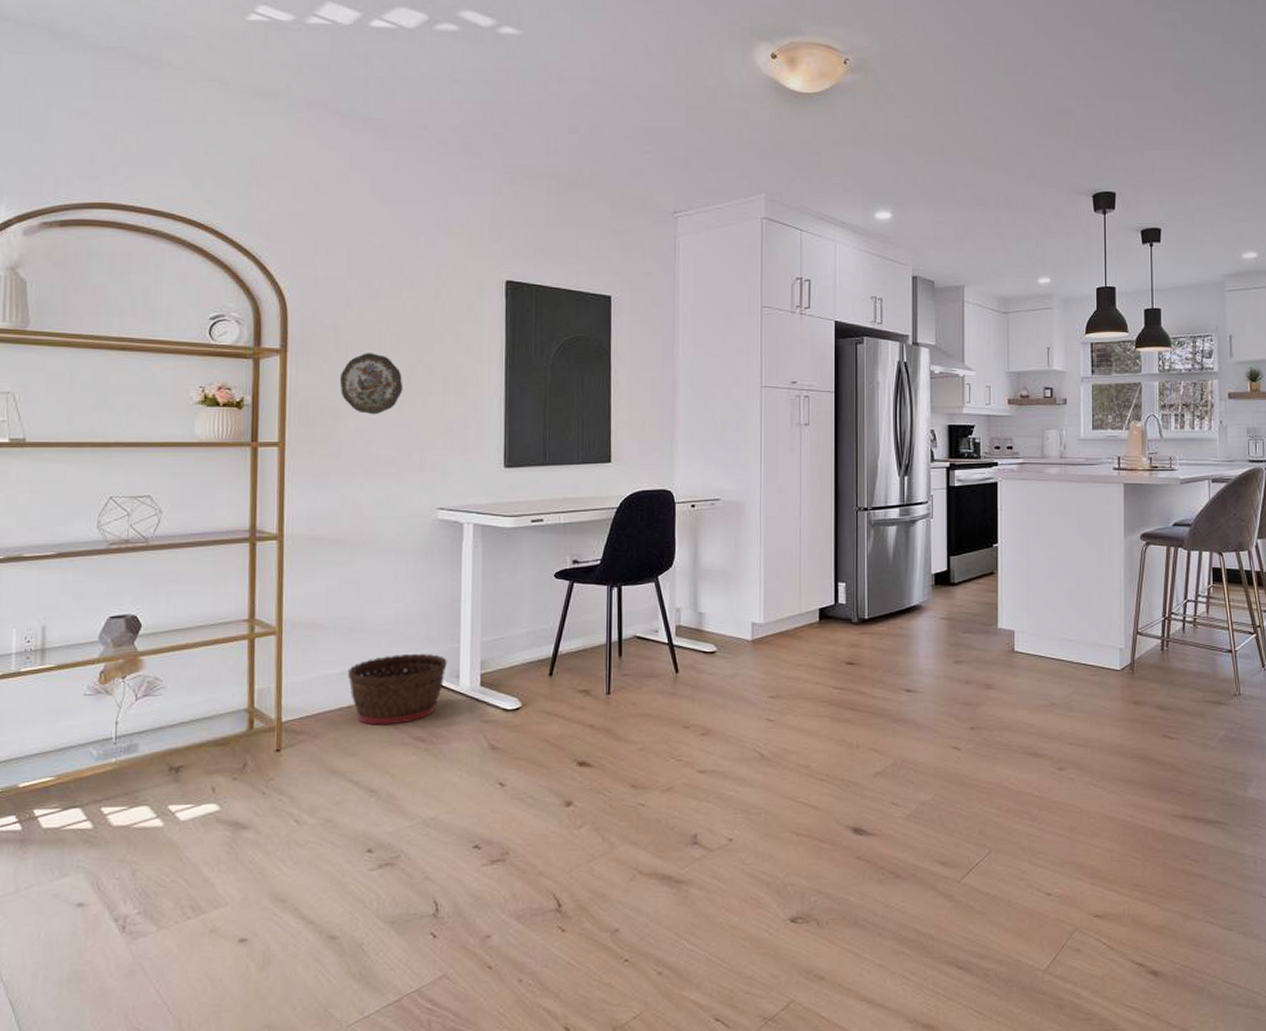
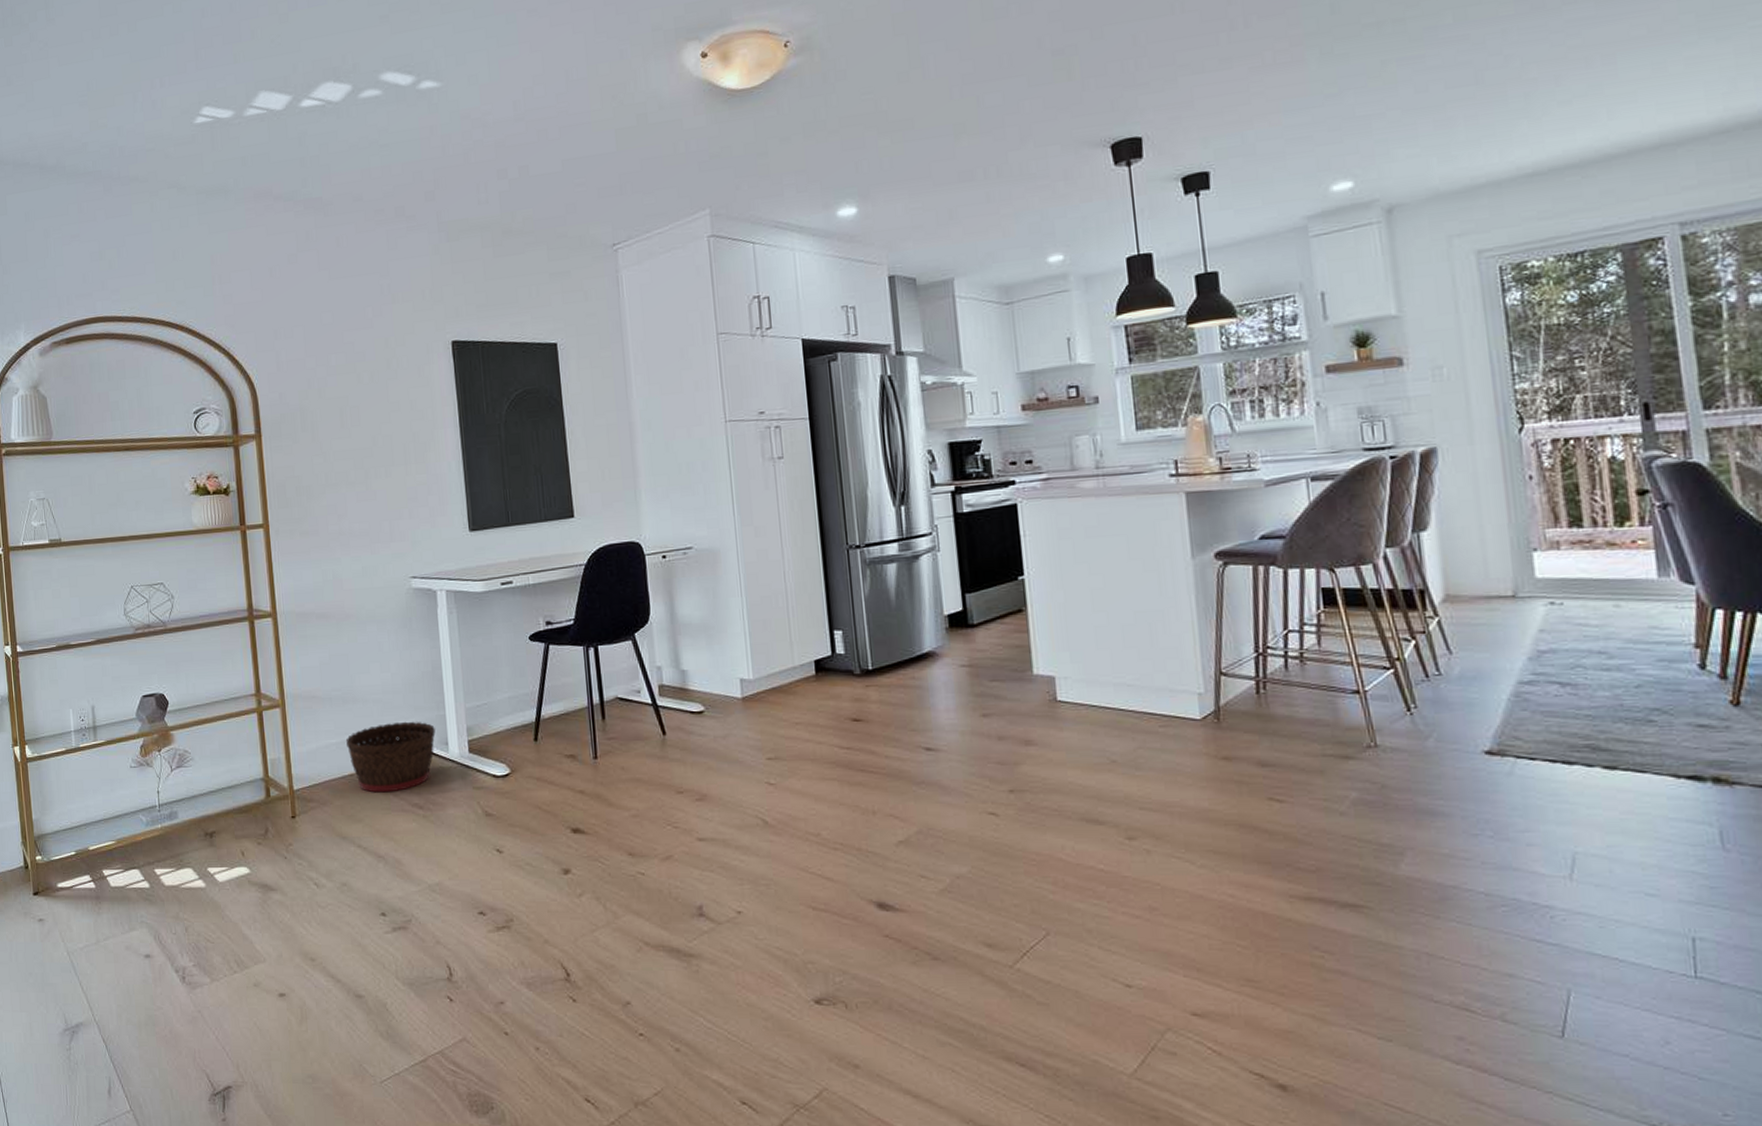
decorative plate: present [339,353,403,415] -> none [309,429,367,490]

